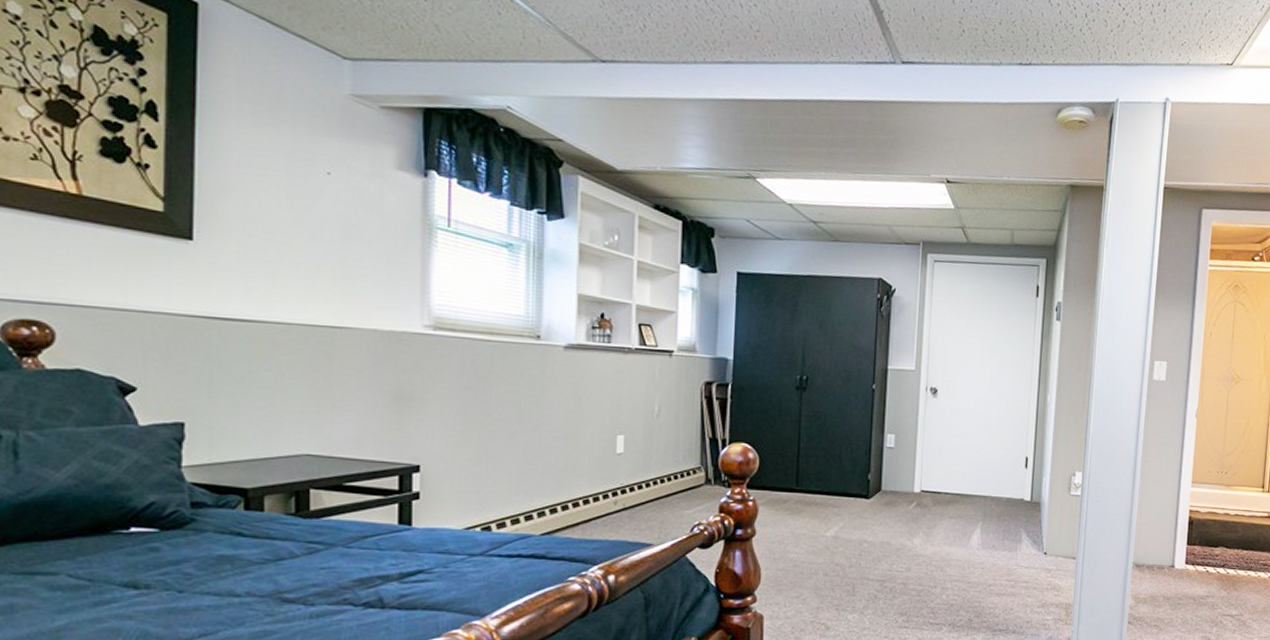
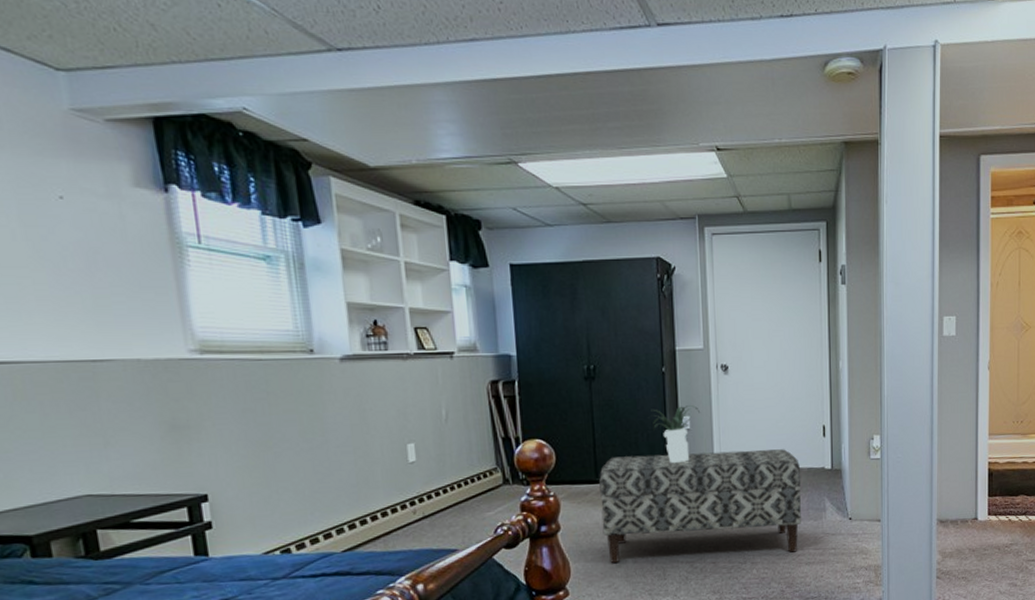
bench: none [797,468,1000,581] -> present [599,449,801,563]
potted plant: none [858,424,905,480] -> present [652,405,700,463]

